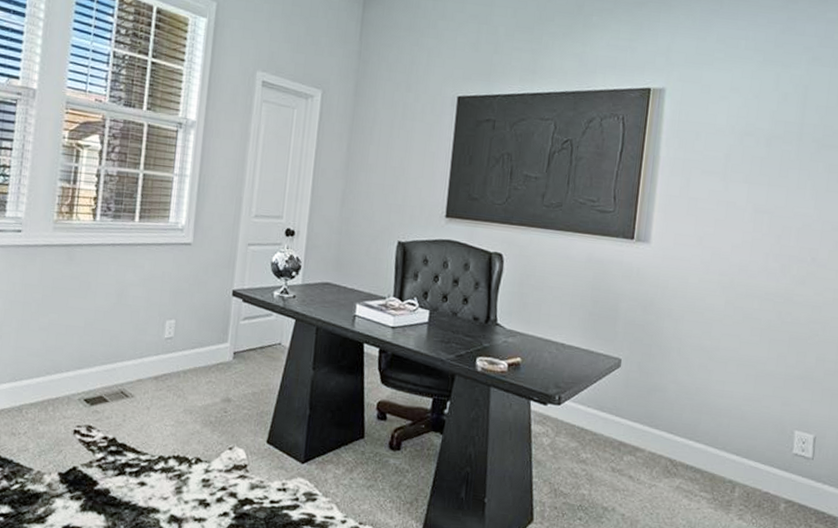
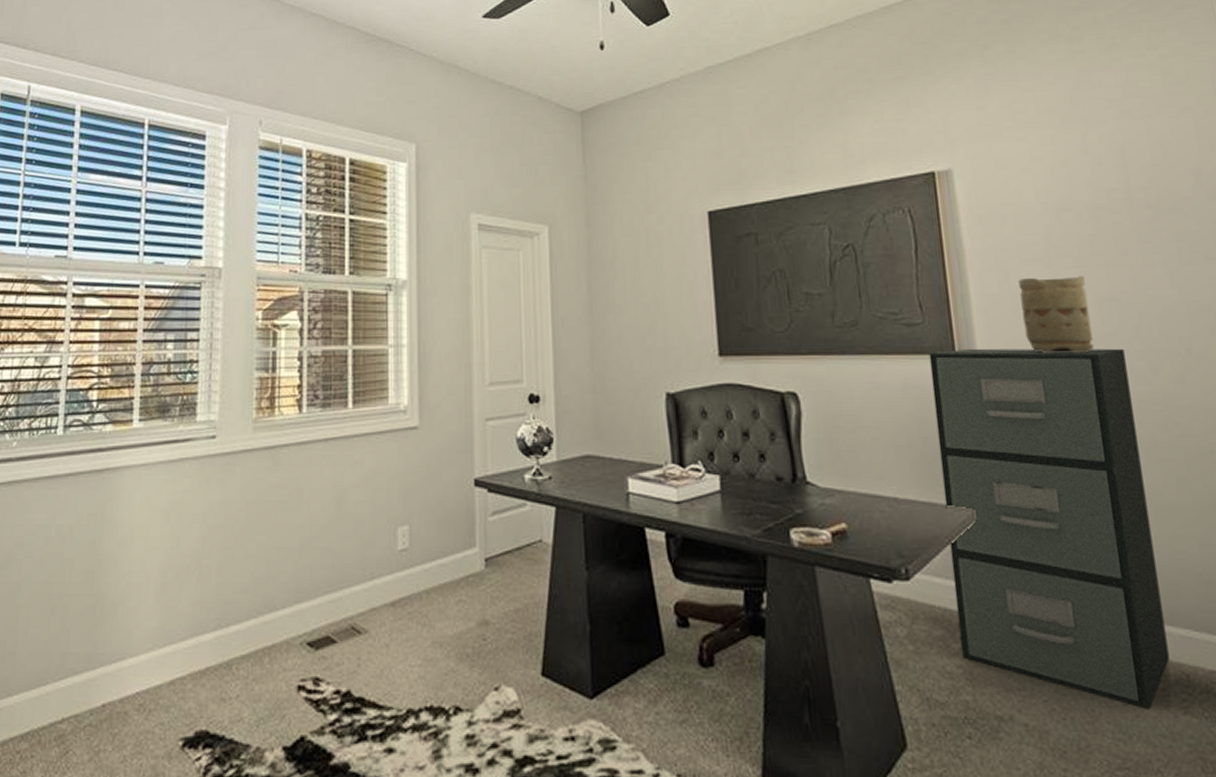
filing cabinet: none [587,235,765,514] -> present [929,348,1170,710]
vase: none [691,186,749,251] -> present [1018,276,1094,354]

